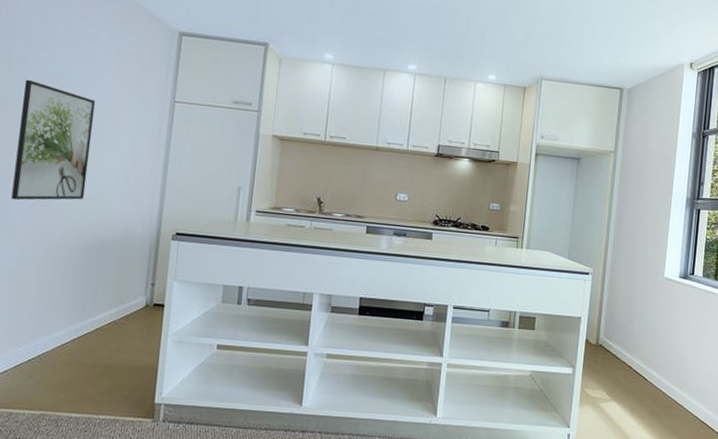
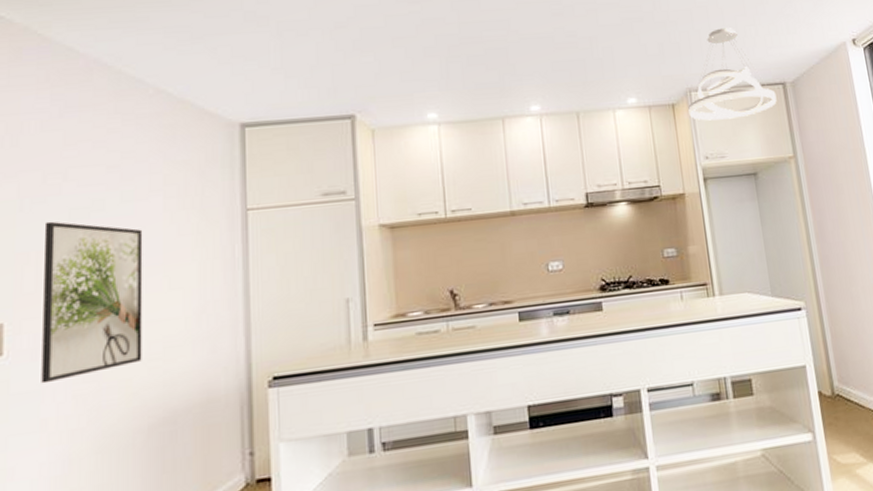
pendant light: none [536,30,613,110] -> present [688,28,777,121]

